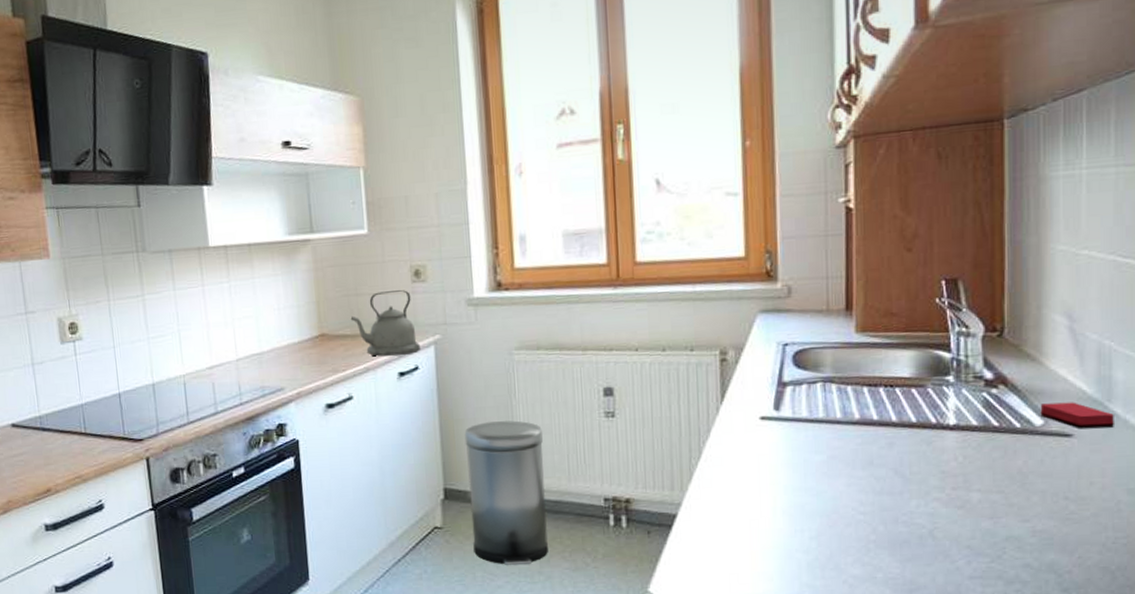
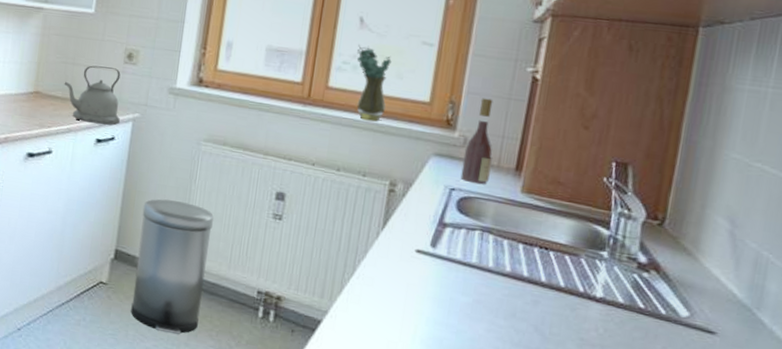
vase: none [659,209,700,292] -> present [356,44,392,123]
wine bottle: none [790,239,822,335] -> present [460,98,494,186]
sponge: present [1040,402,1114,430] -> none [687,297,761,335]

